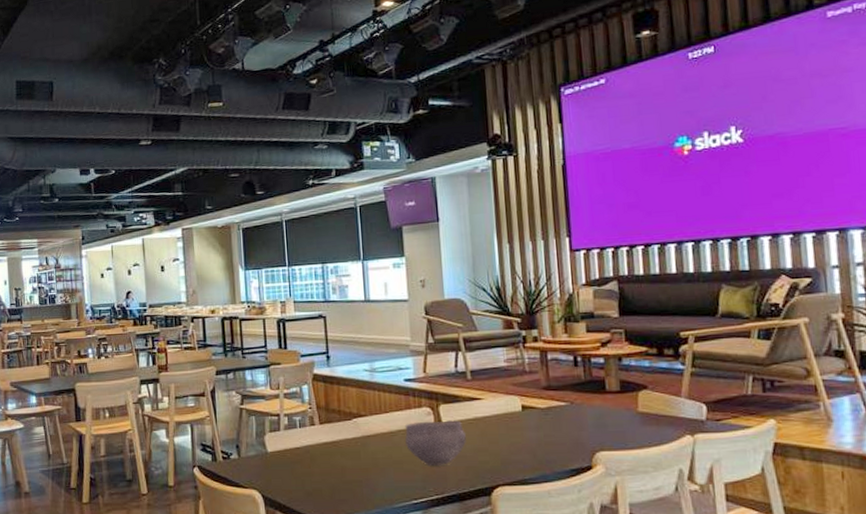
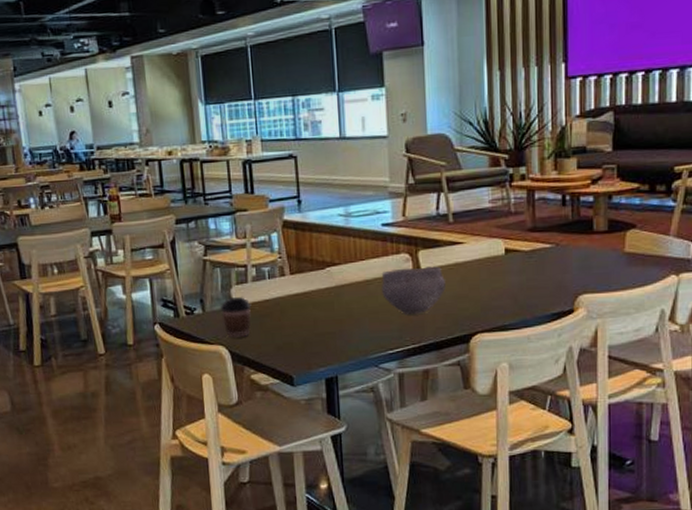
coffee cup: none [255,443,284,483] -> present [221,296,252,339]

